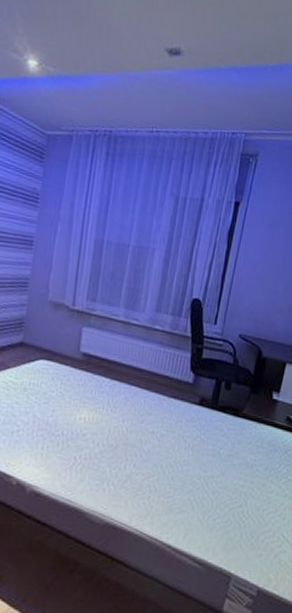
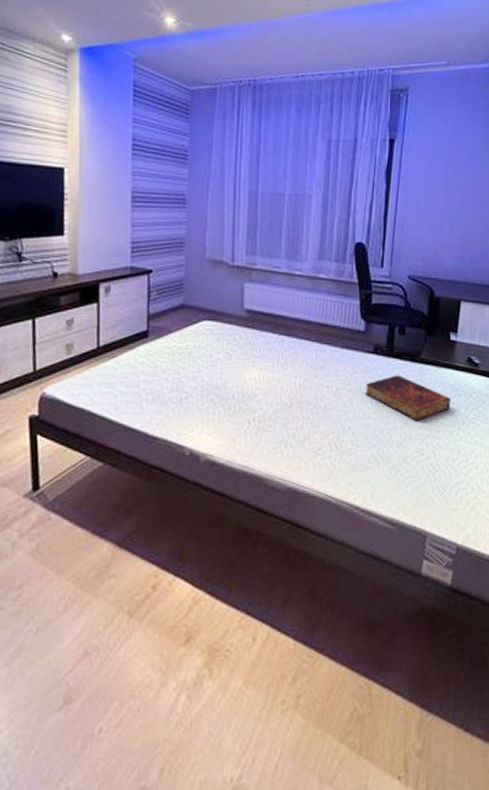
book: none [186,427,267,472] -> present [364,375,450,421]

